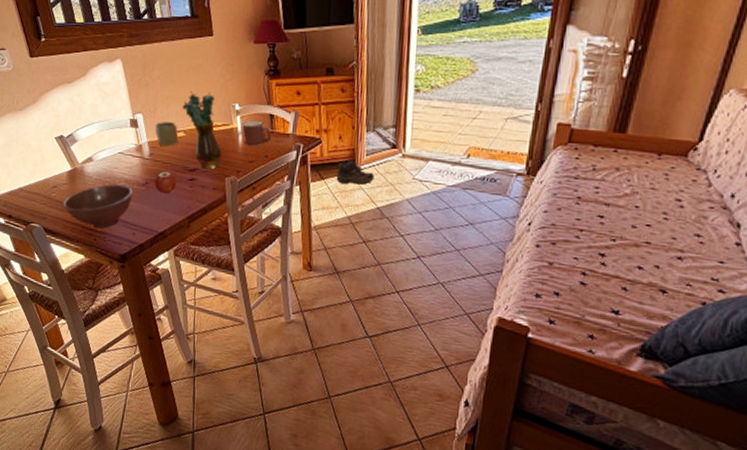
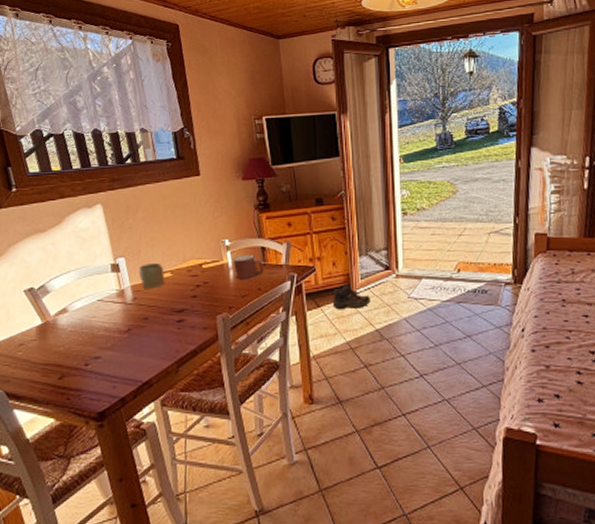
bowl: present [62,184,133,229] -> none [30,334,114,385]
fruit: present [154,172,176,194] -> none [138,315,163,339]
vase: present [182,91,222,170] -> none [168,229,213,309]

